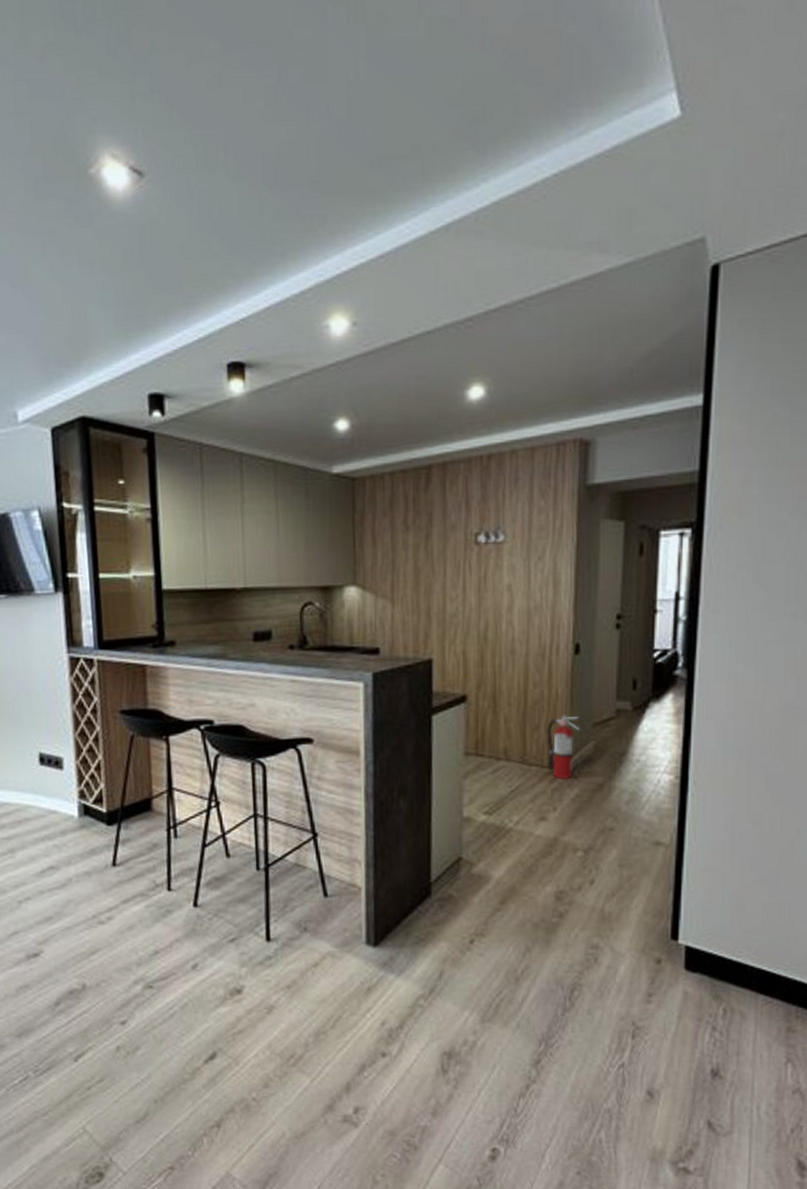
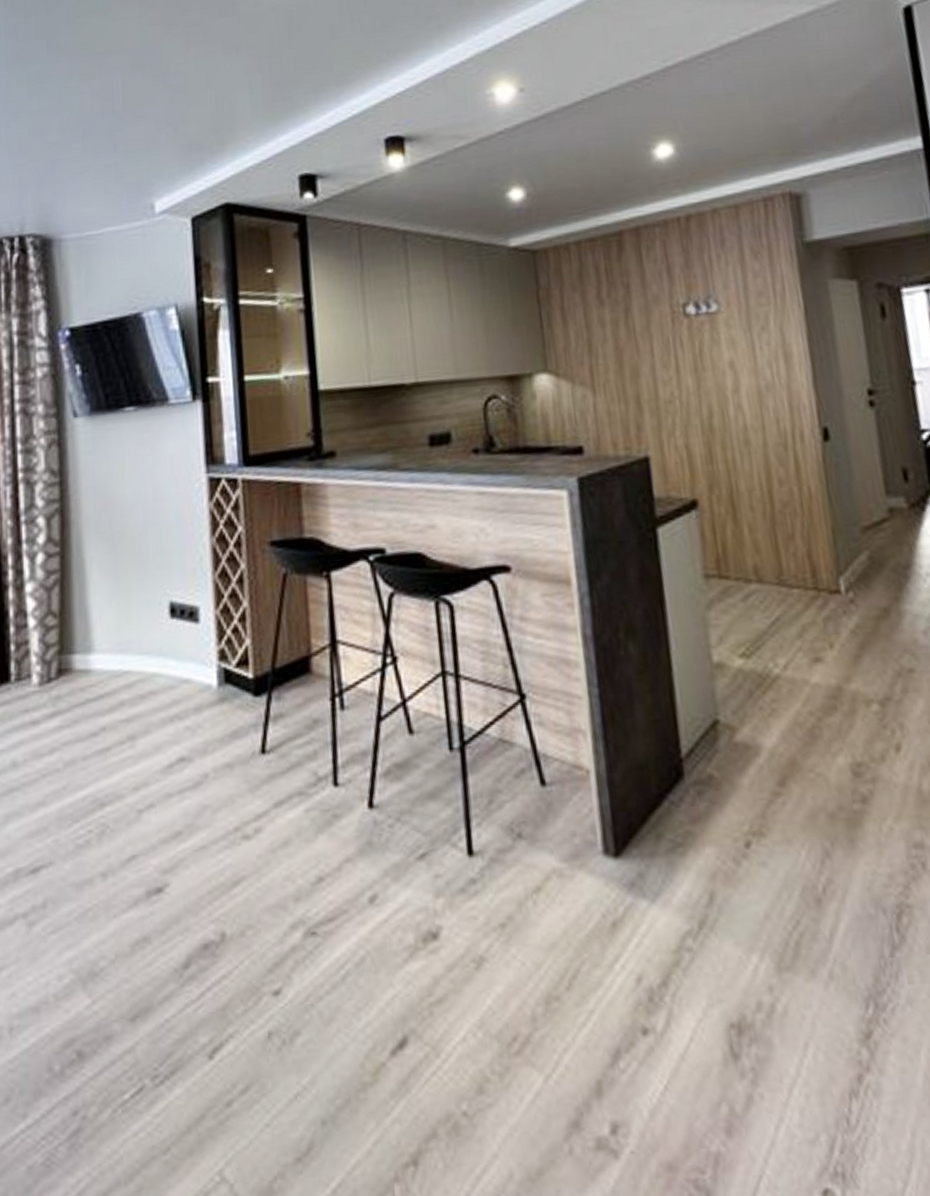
fire extinguisher: present [546,714,581,780] -> none [803,518,847,605]

